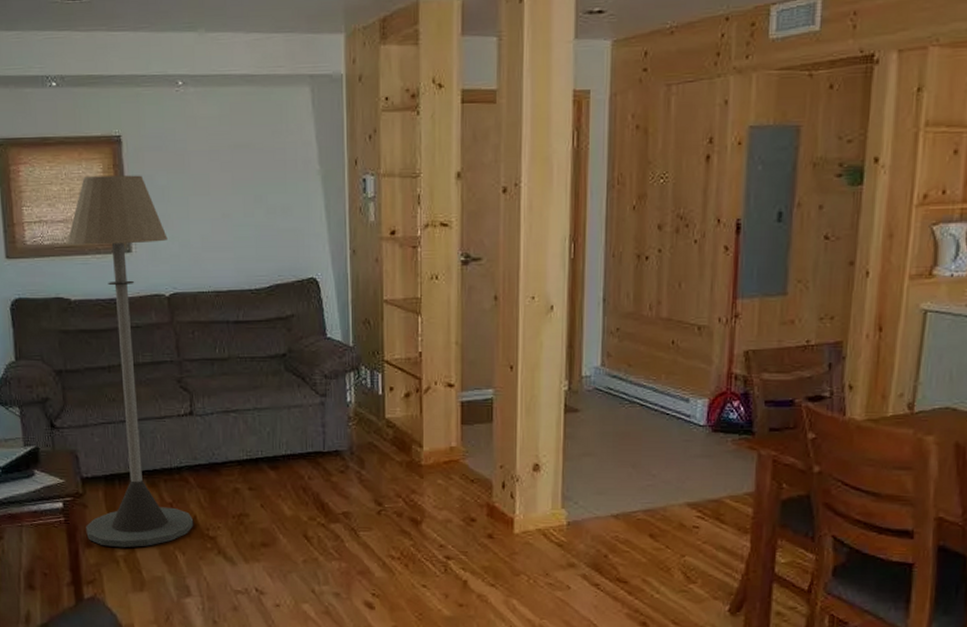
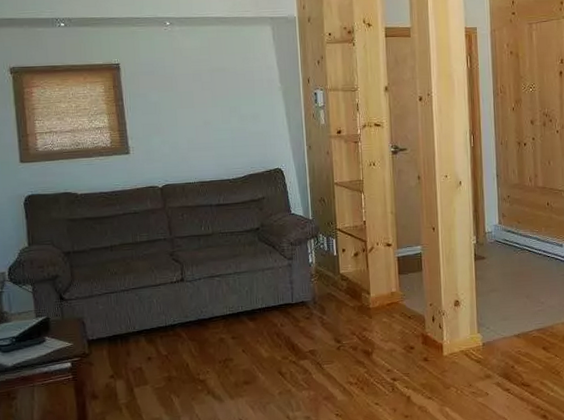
floor lamp: present [67,175,194,548] -> none [74,93,187,397]

